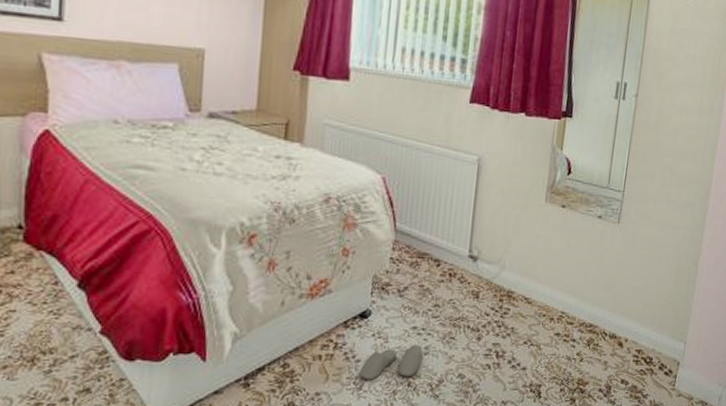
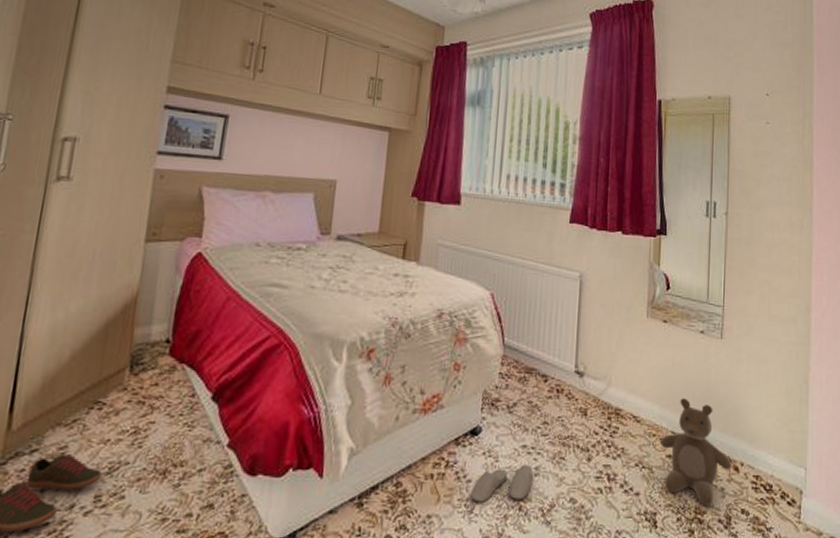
teddy bear: none [550,281,617,378] -> present [660,398,732,507]

